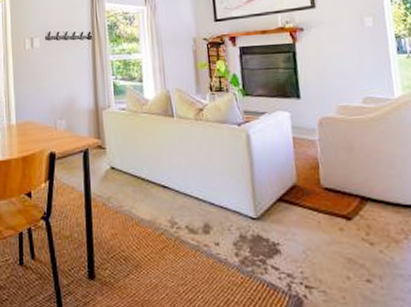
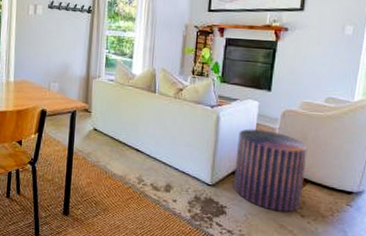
pouf: none [275,144,367,242] -> present [233,129,308,213]

